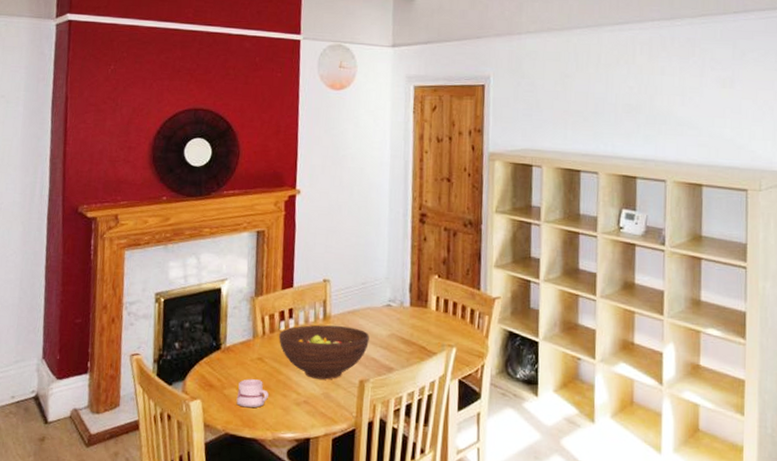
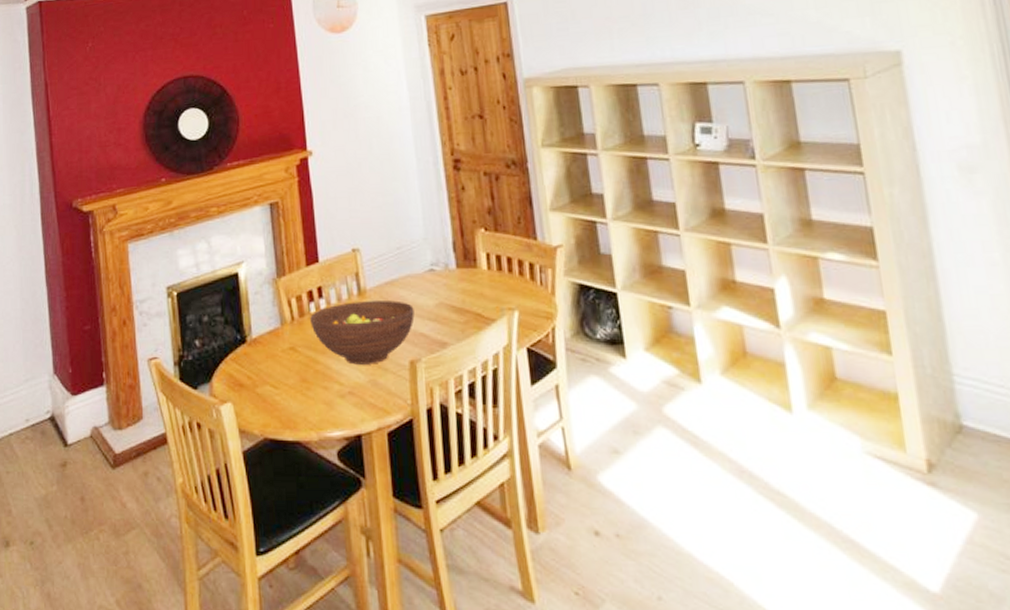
mug: present [236,379,269,408] -> none [271,373,307,406]

